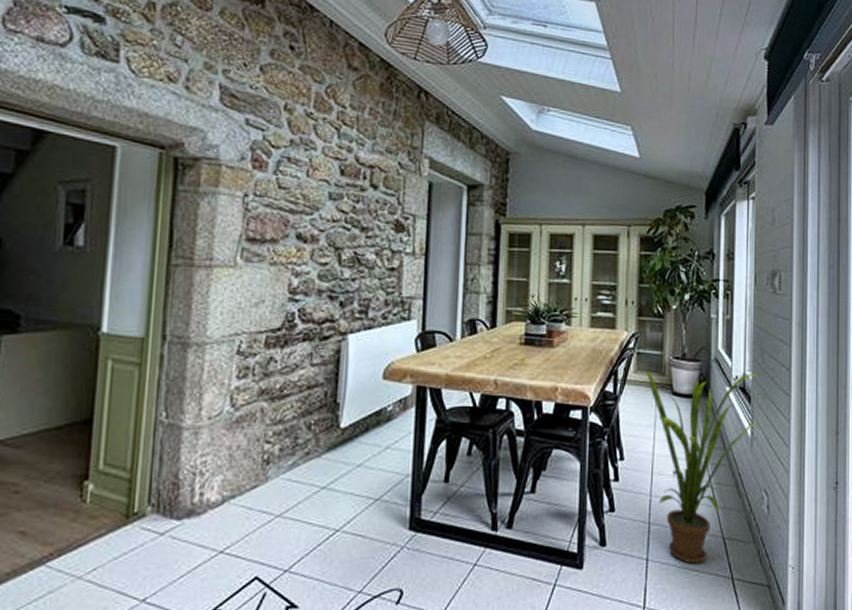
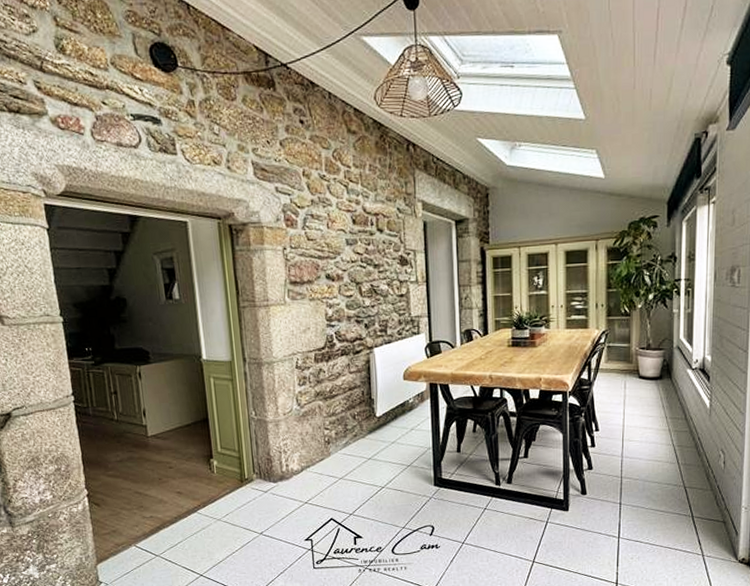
house plant: present [644,368,761,564] -> none [614,355,719,507]

